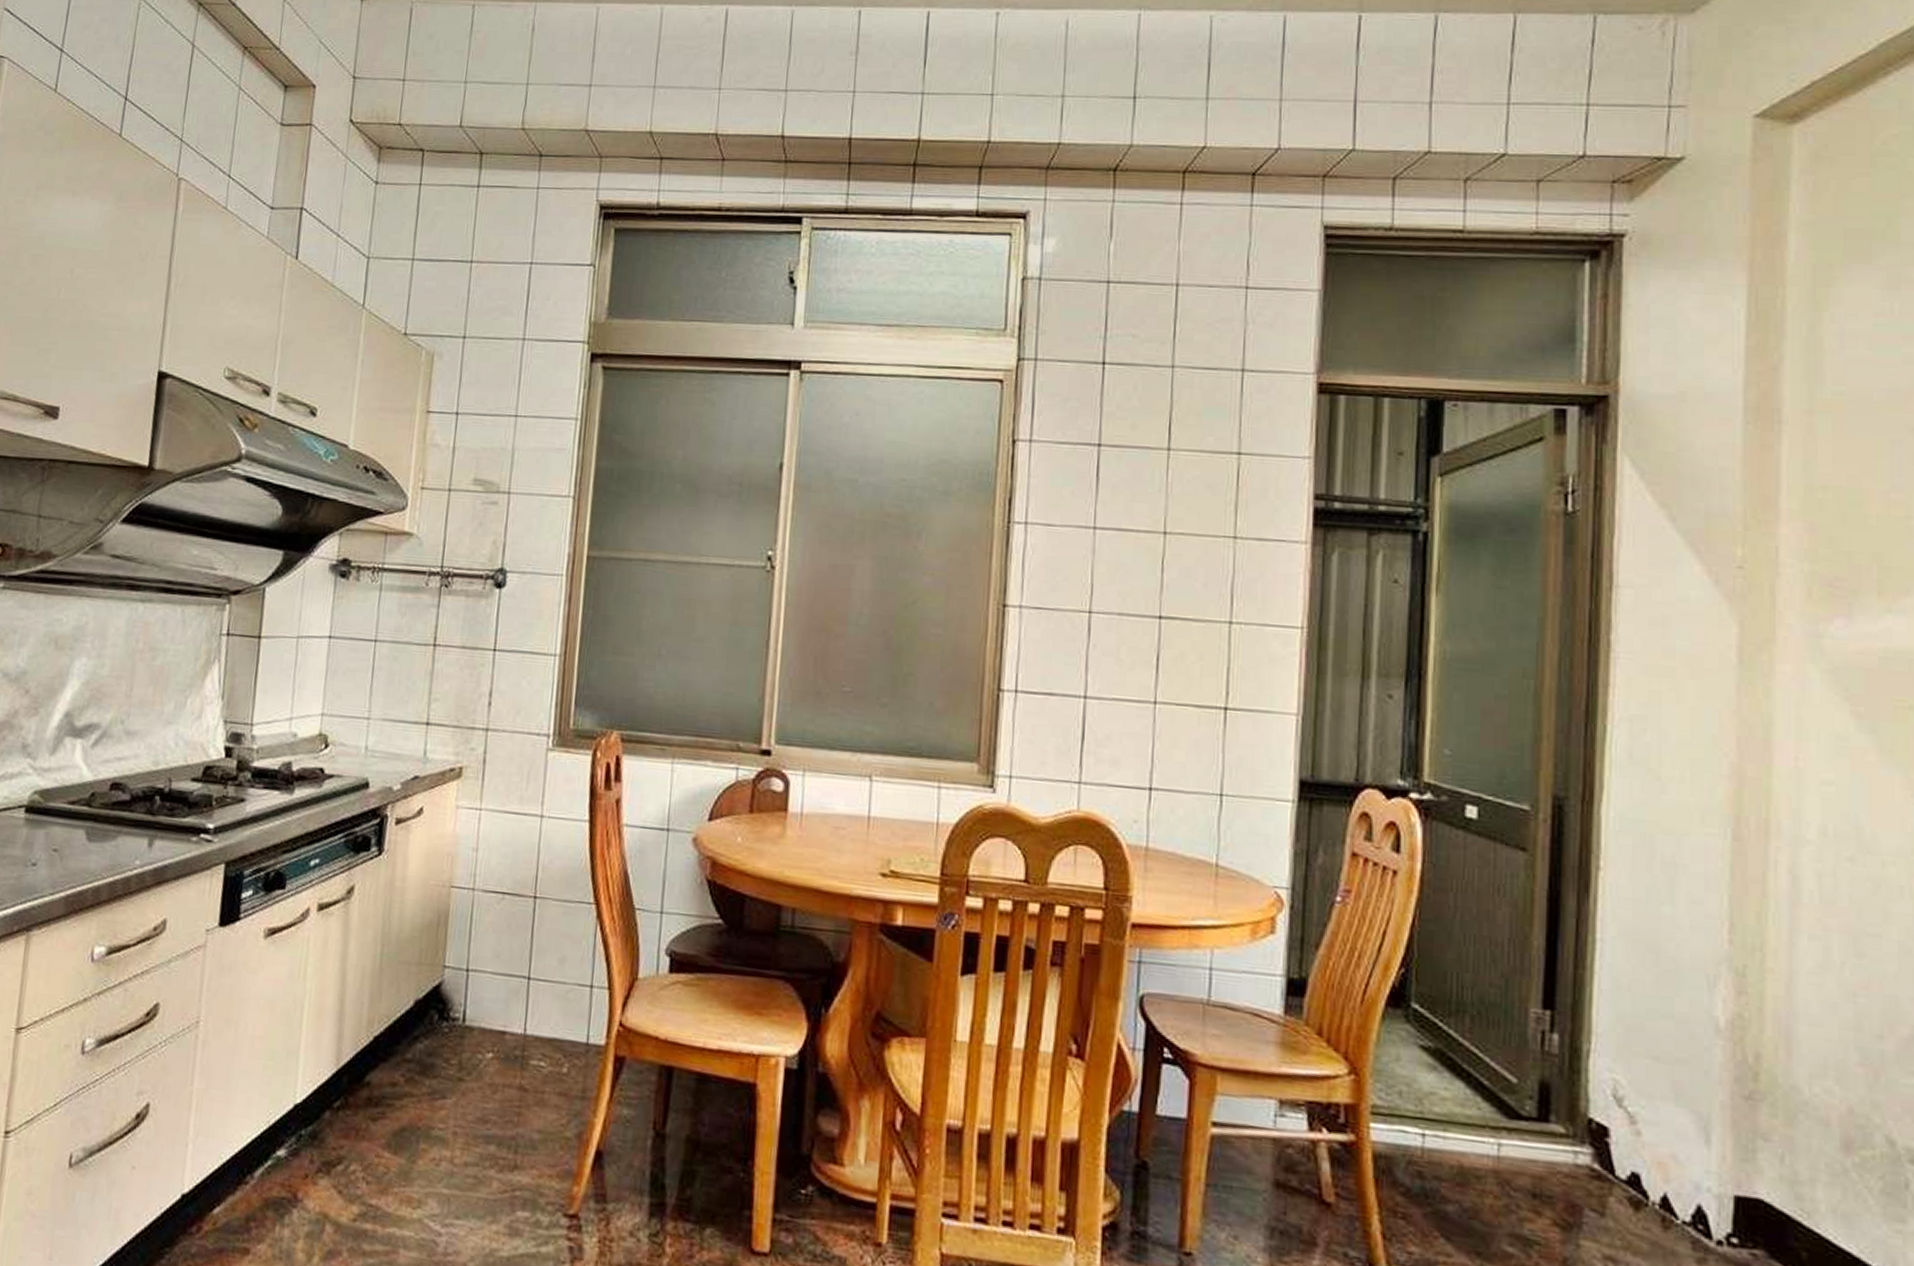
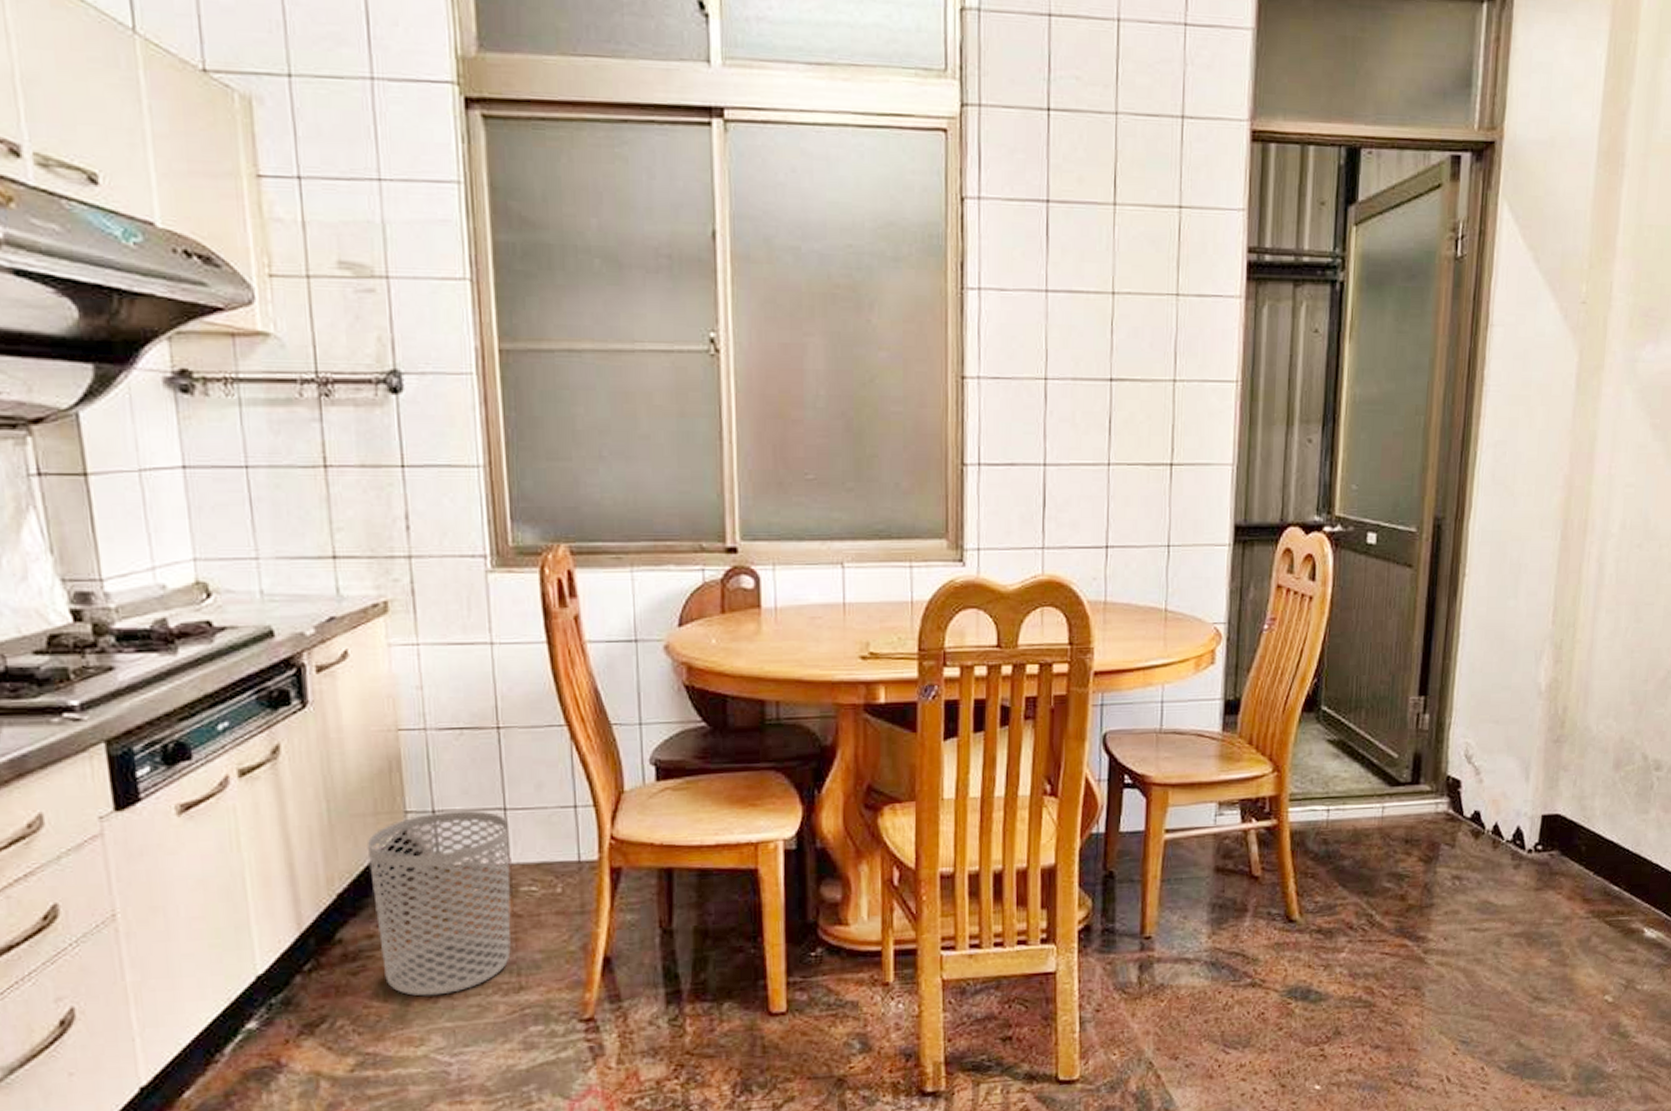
waste bin: none [399,971,529,1159] -> present [366,811,511,996]

